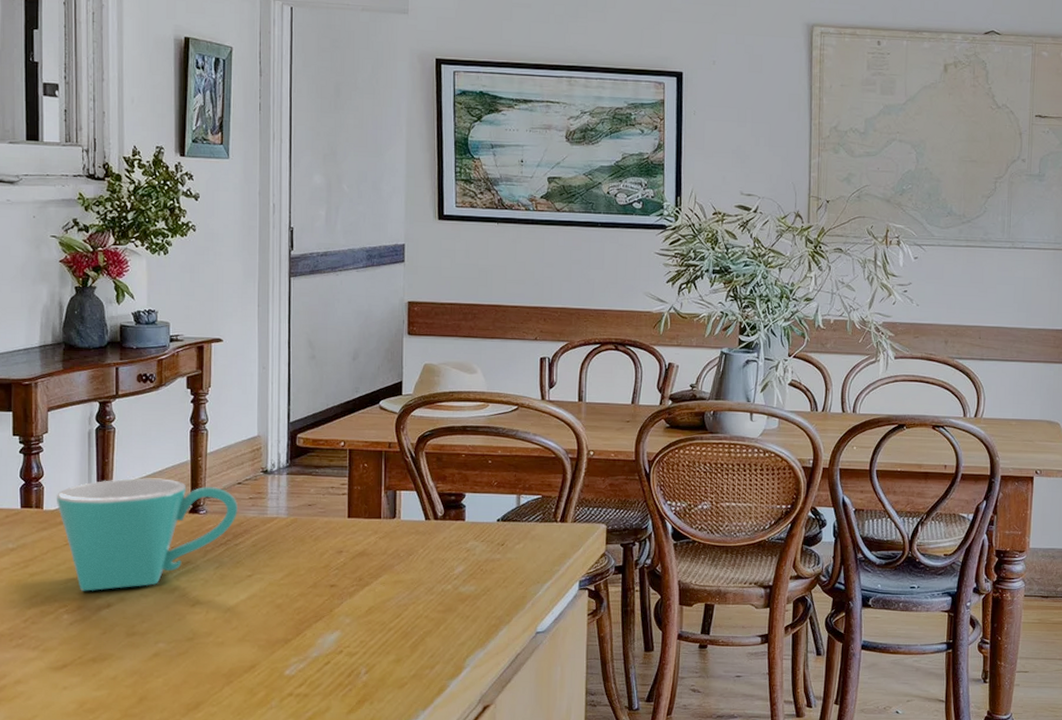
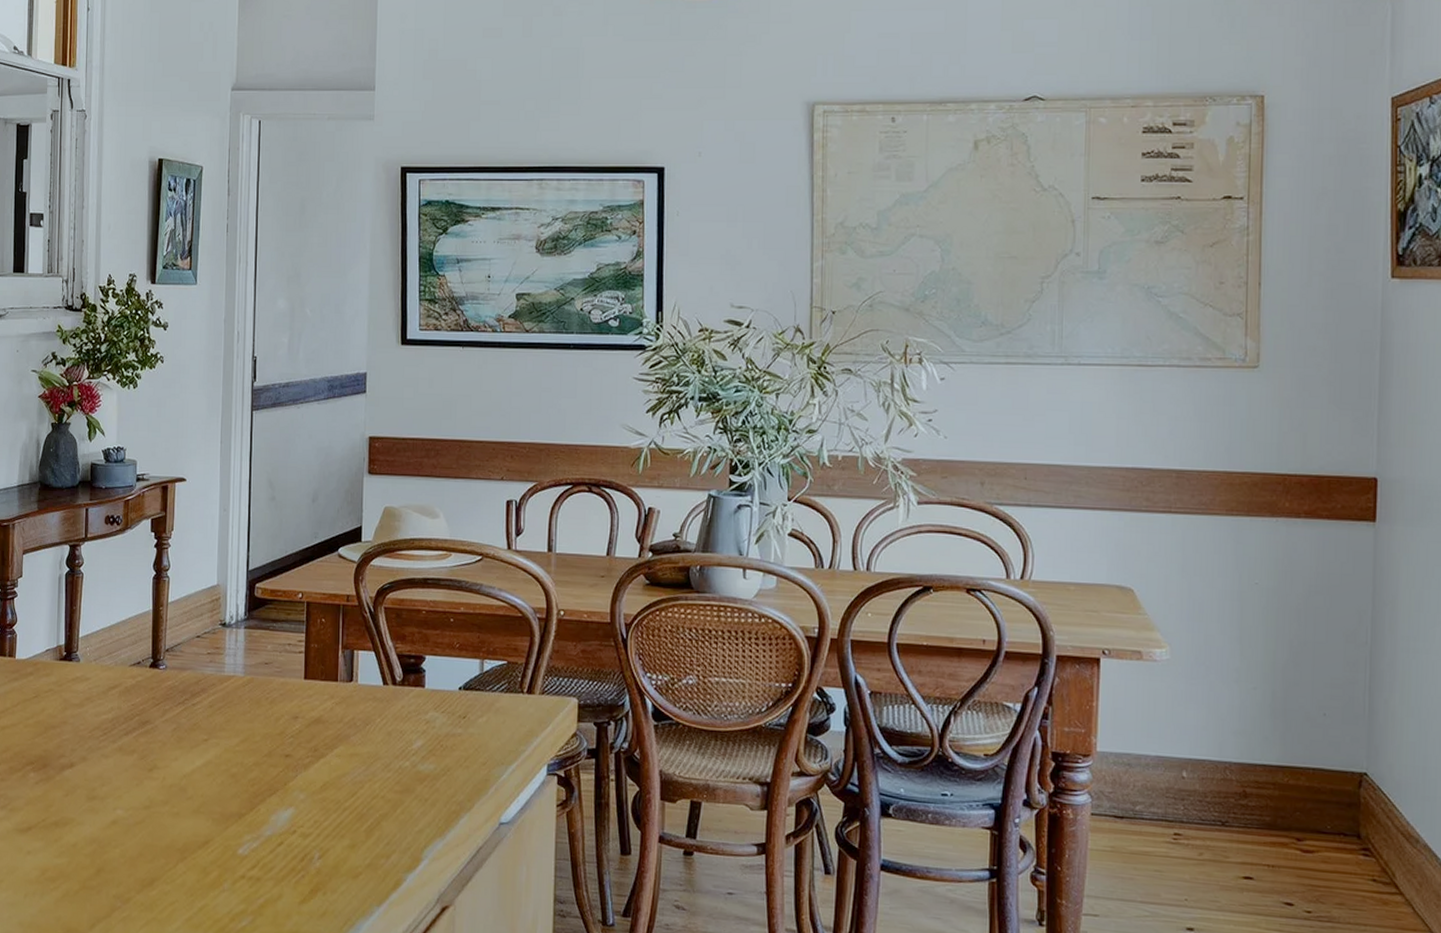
mug: present [56,478,238,591] -> none [27,627,196,749]

